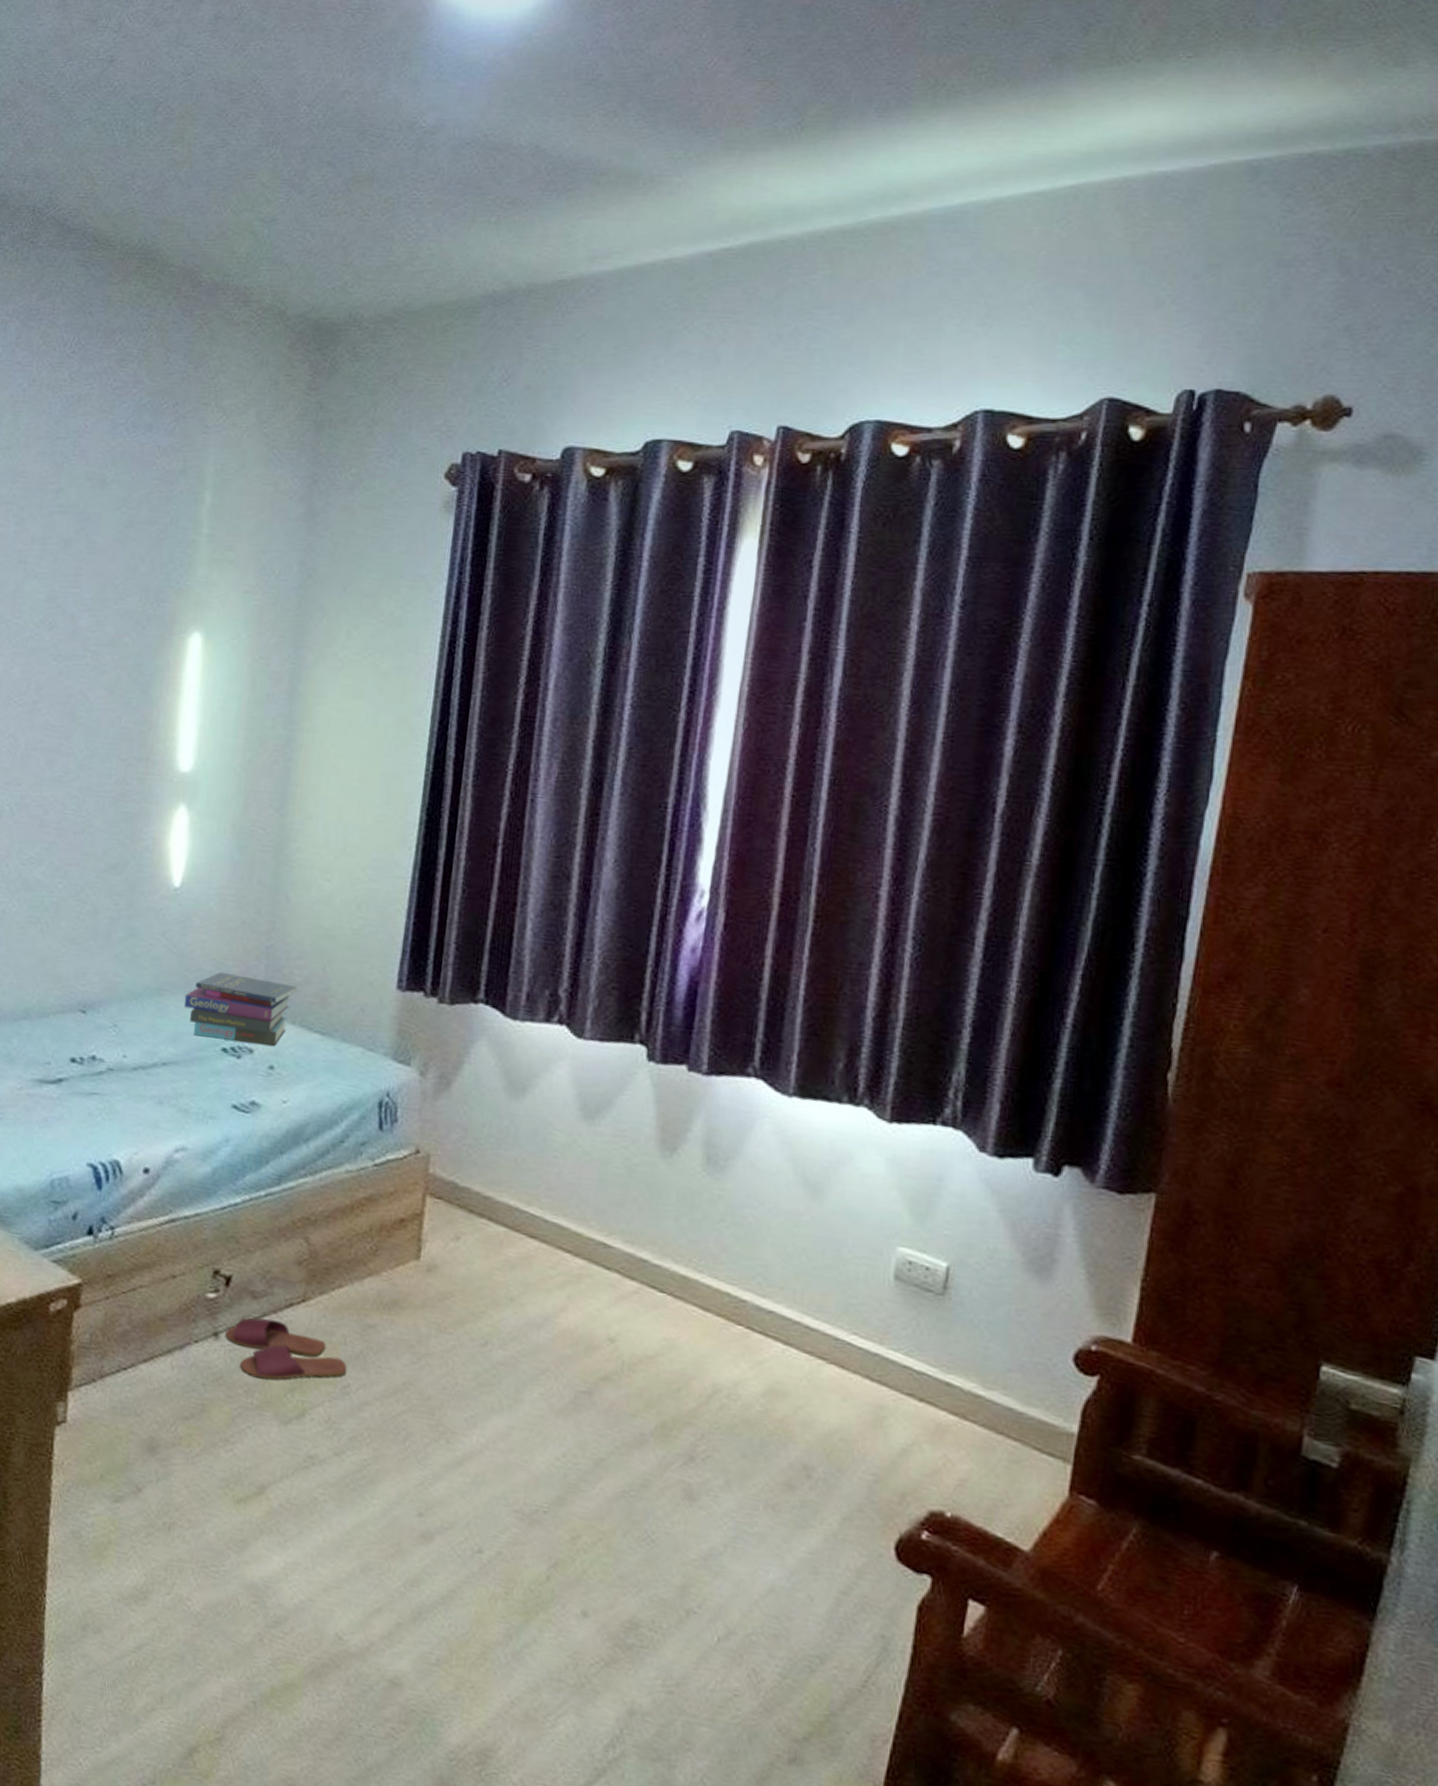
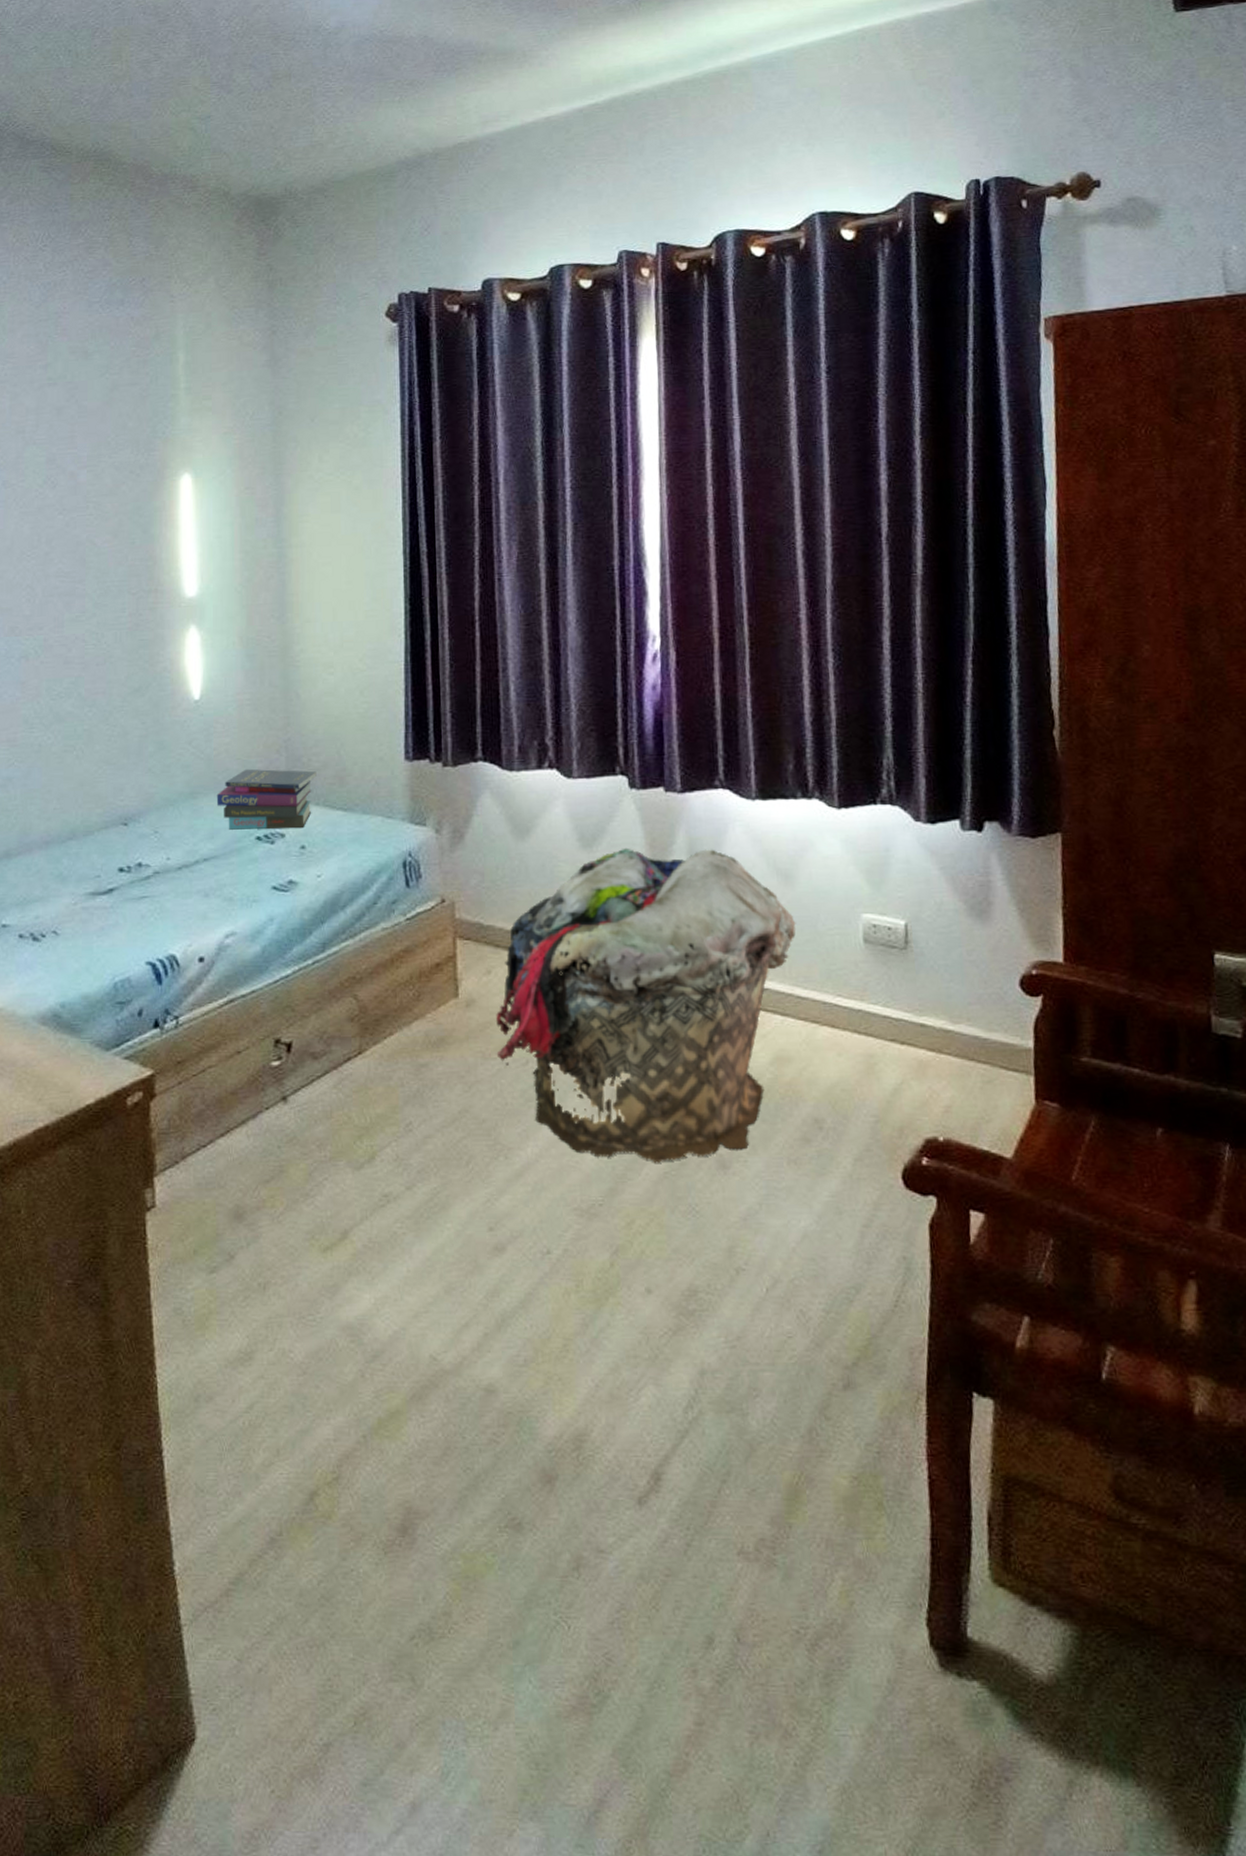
slippers: present [225,1317,347,1380] -> none [293,1075,408,1130]
laundry basket: none [453,1126,818,1483] -> present [495,847,796,1163]

